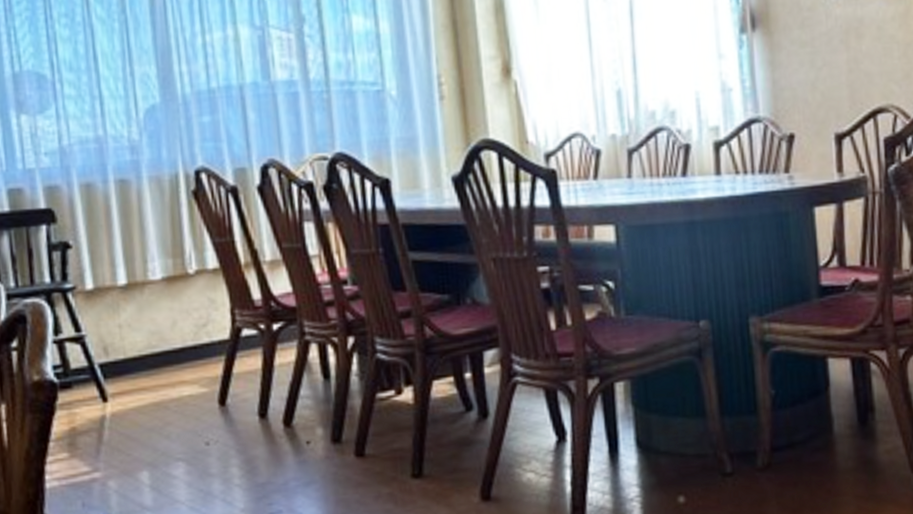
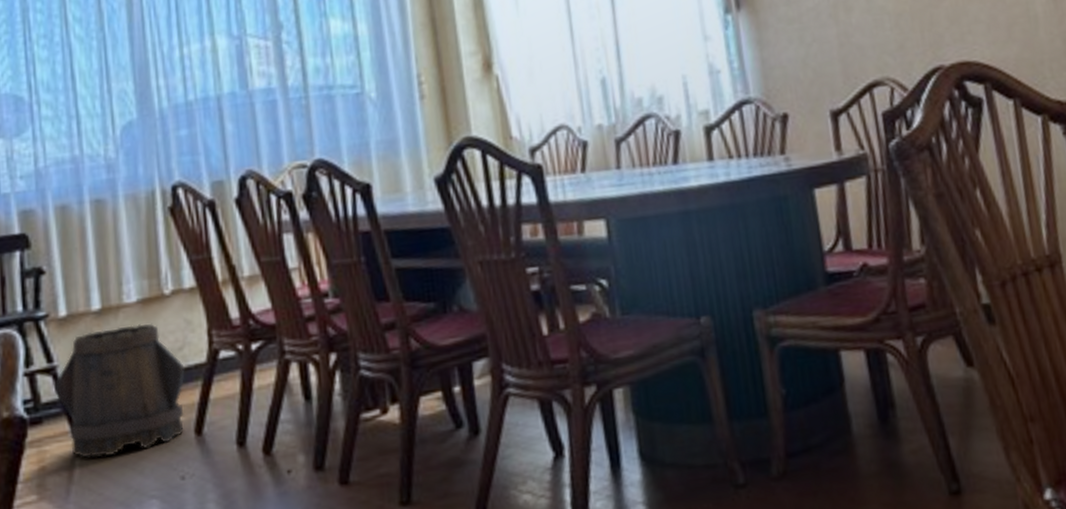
bucket: none [81,300,209,421] -> present [53,323,185,458]

